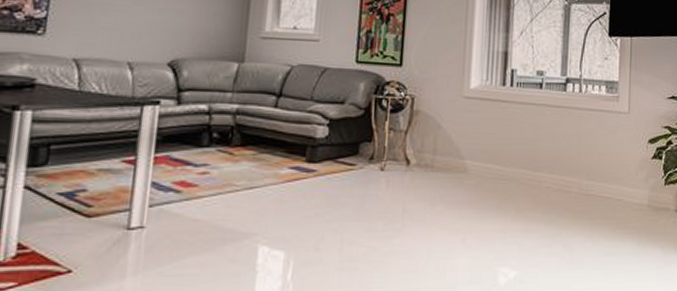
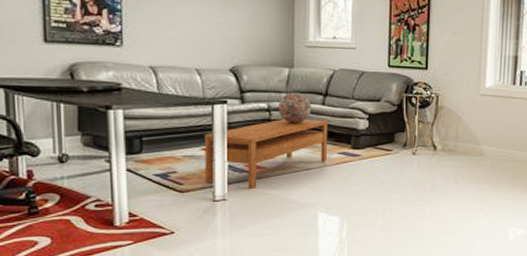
coffee table: none [120,123,280,215] -> present [203,118,329,190]
decorative sphere: none [220,91,261,131] -> present [277,92,311,124]

